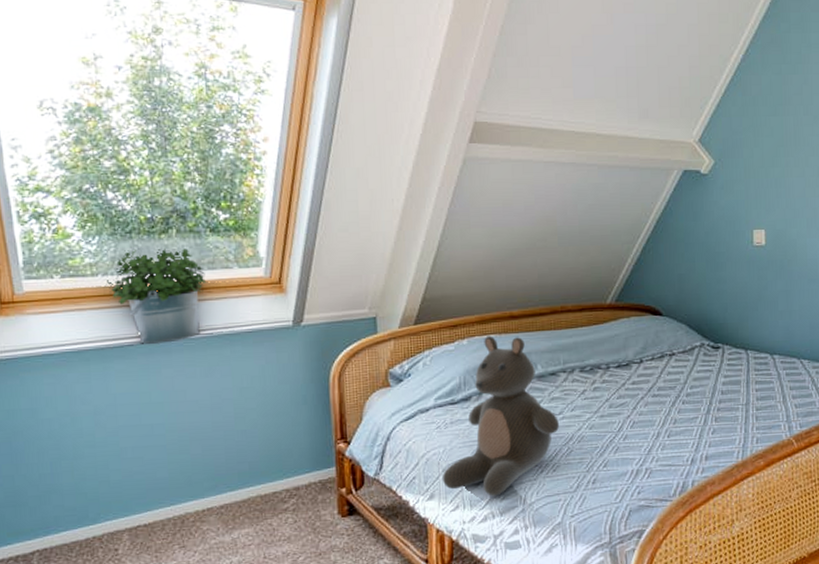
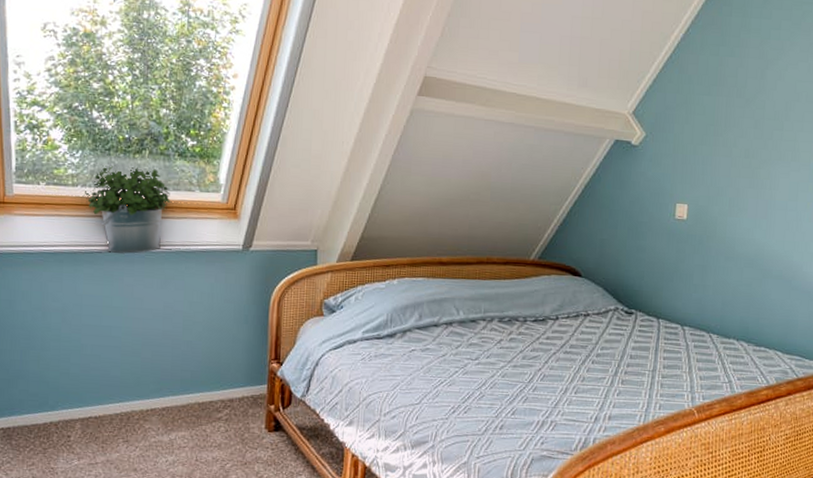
stuffed bear: present [441,336,560,496] -> none [361,278,475,430]

